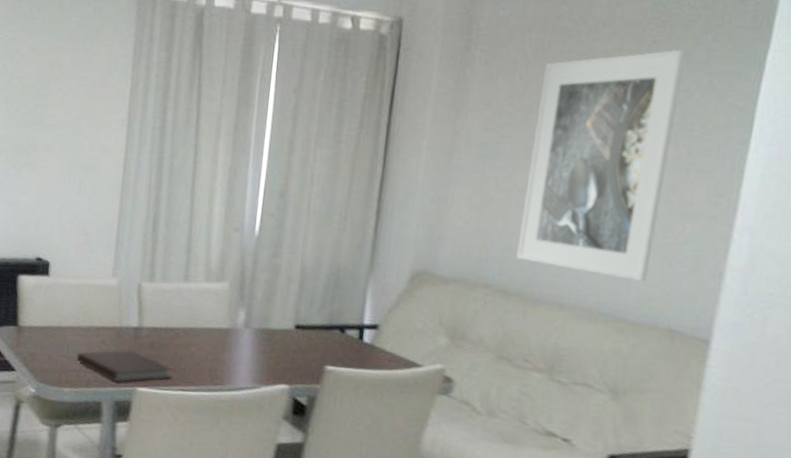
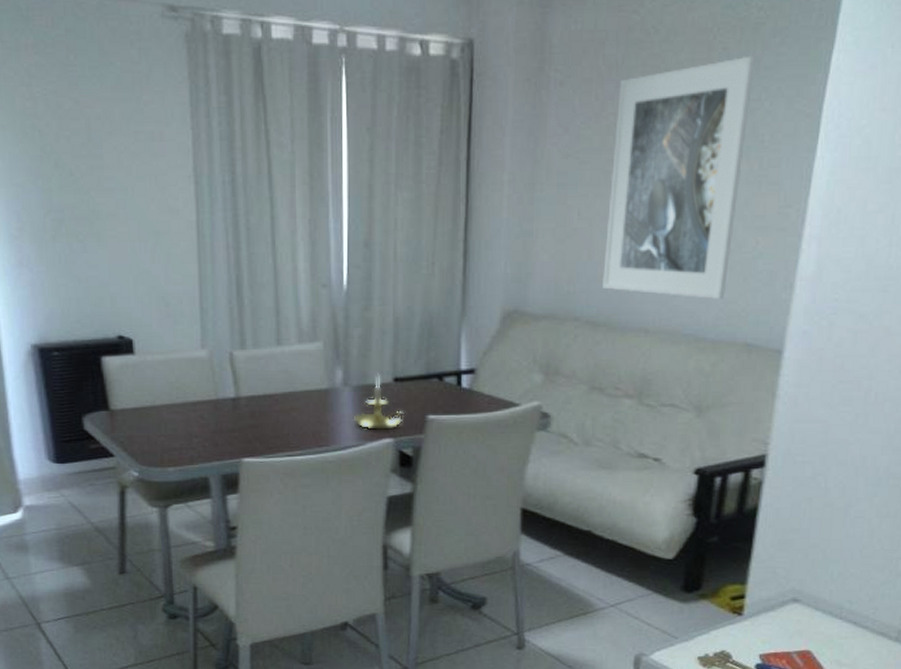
notebook: present [76,349,173,383] -> none [176,420,277,455]
candle holder: none [250,319,302,376] -> present [353,373,403,430]

